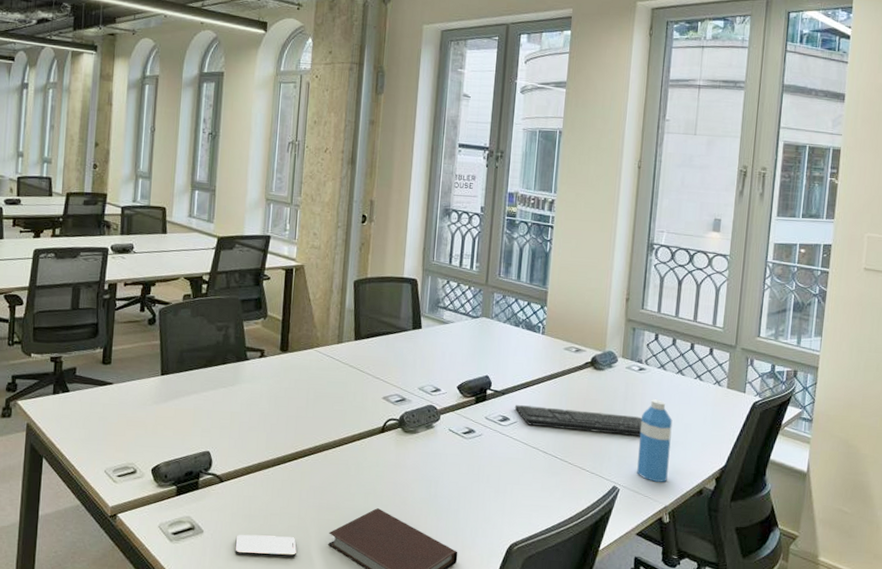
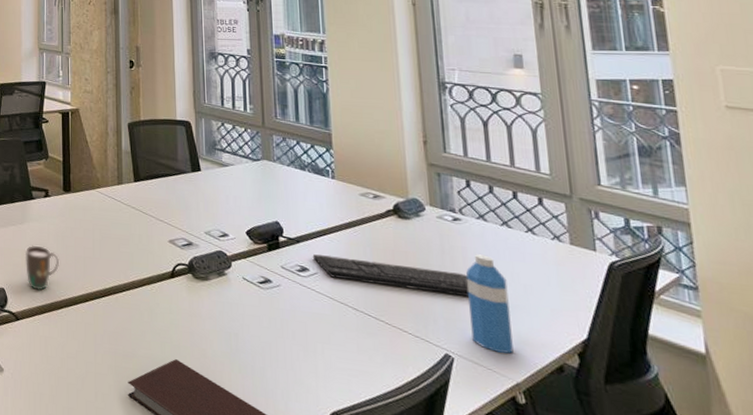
mug: none [234,406,270,452] -> present [26,245,59,291]
smartphone: present [235,534,297,558] -> none [35,376,97,406]

